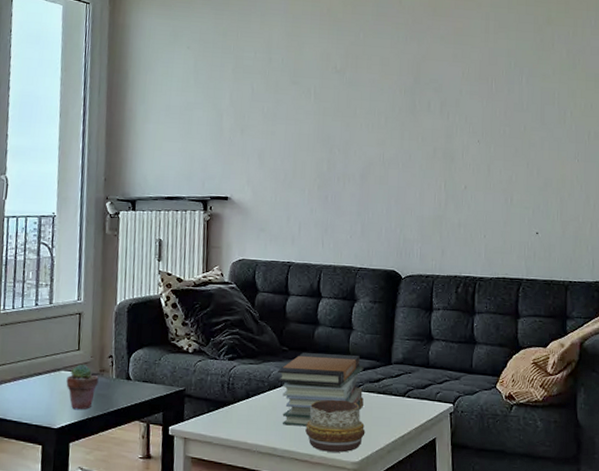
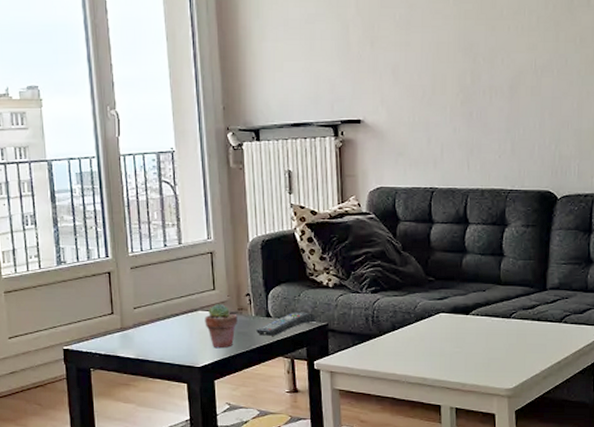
remote control: none [114,375,174,399] -> present [255,311,316,336]
book stack: present [277,353,364,427] -> none [424,282,517,356]
decorative bowl: present [305,399,366,453] -> none [456,328,519,380]

